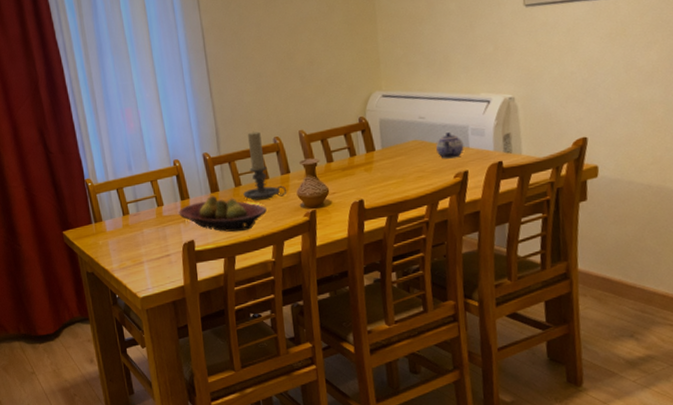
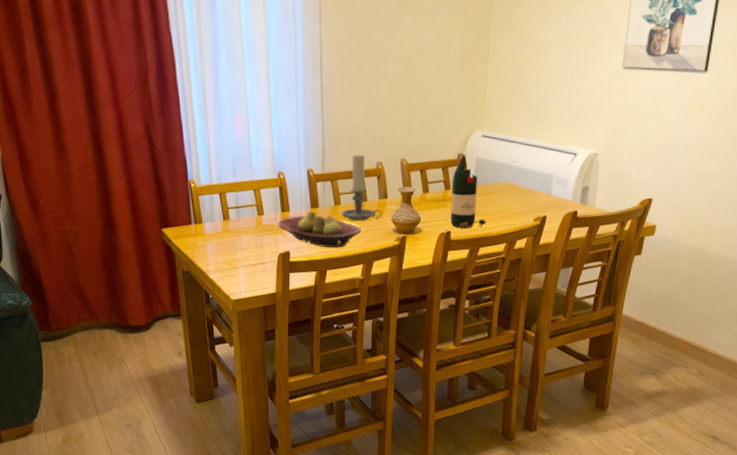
wine bottle: none [356,116,401,196] -> present [450,153,486,230]
teapot: present [436,132,464,159] -> none [522,179,547,203]

